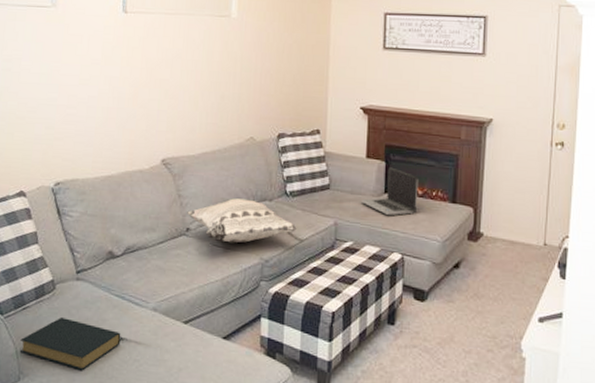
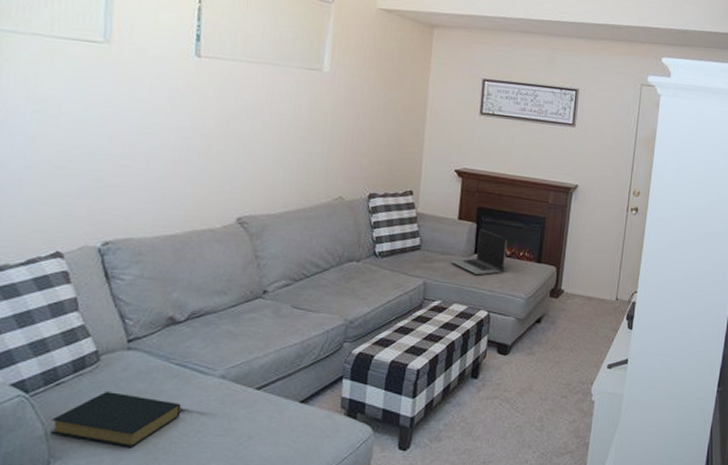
decorative pillow: present [187,198,297,243] -> none [264,259,385,305]

